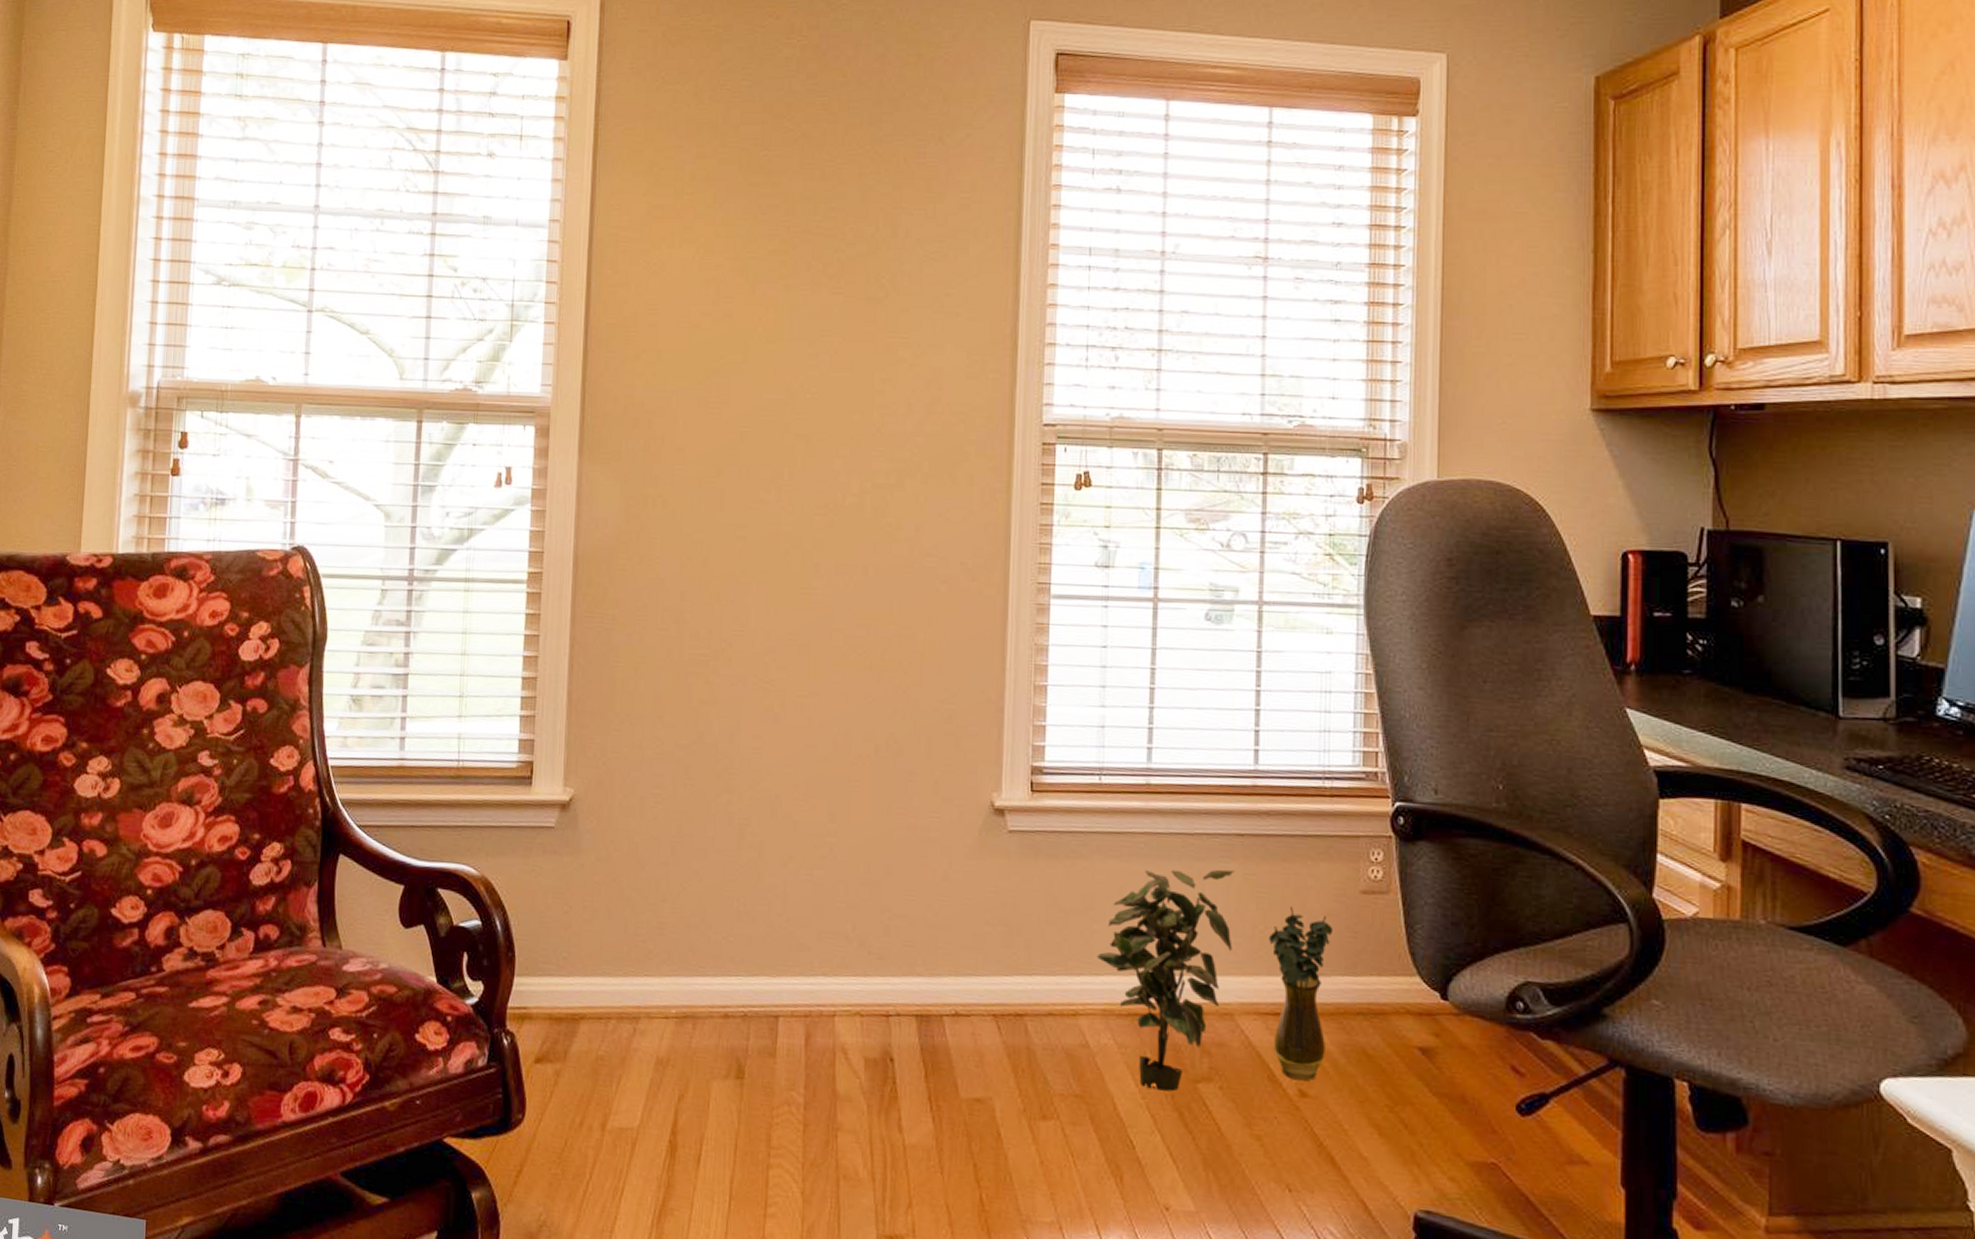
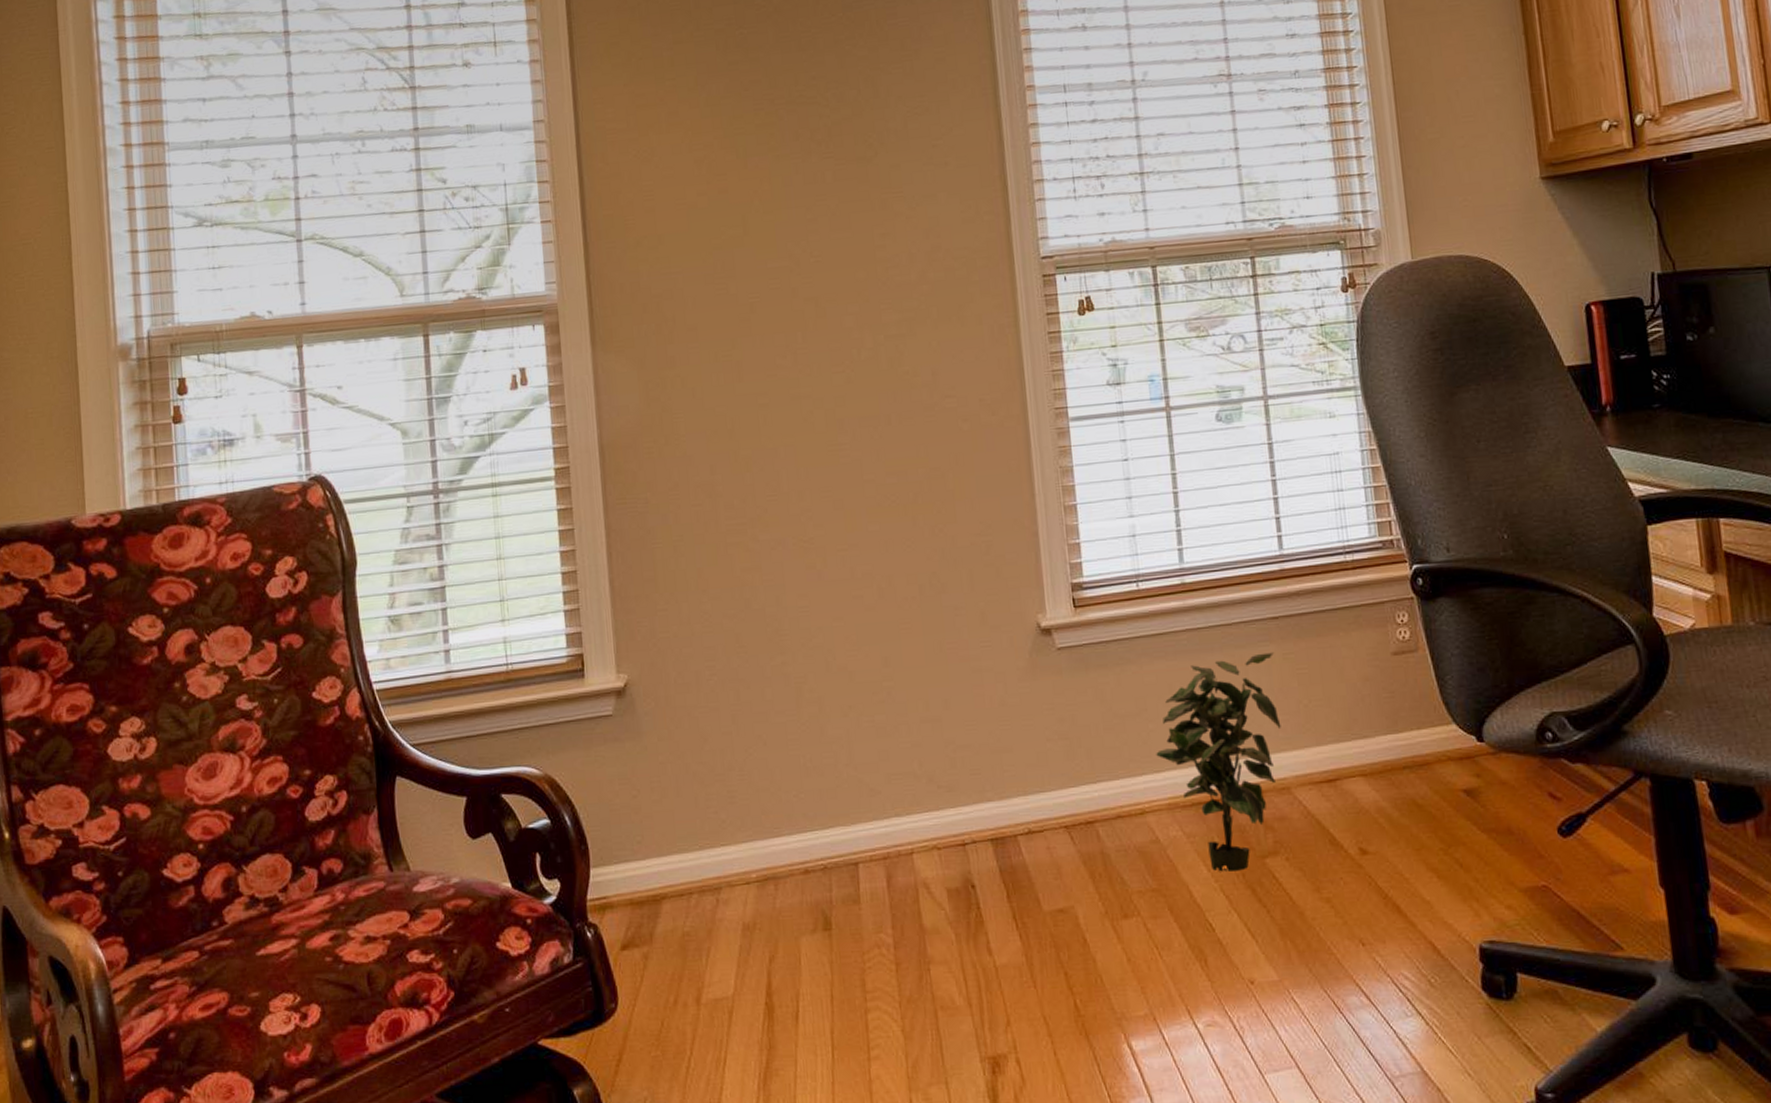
vase: present [1269,905,1334,1081] -> none [1314,677,1379,840]

